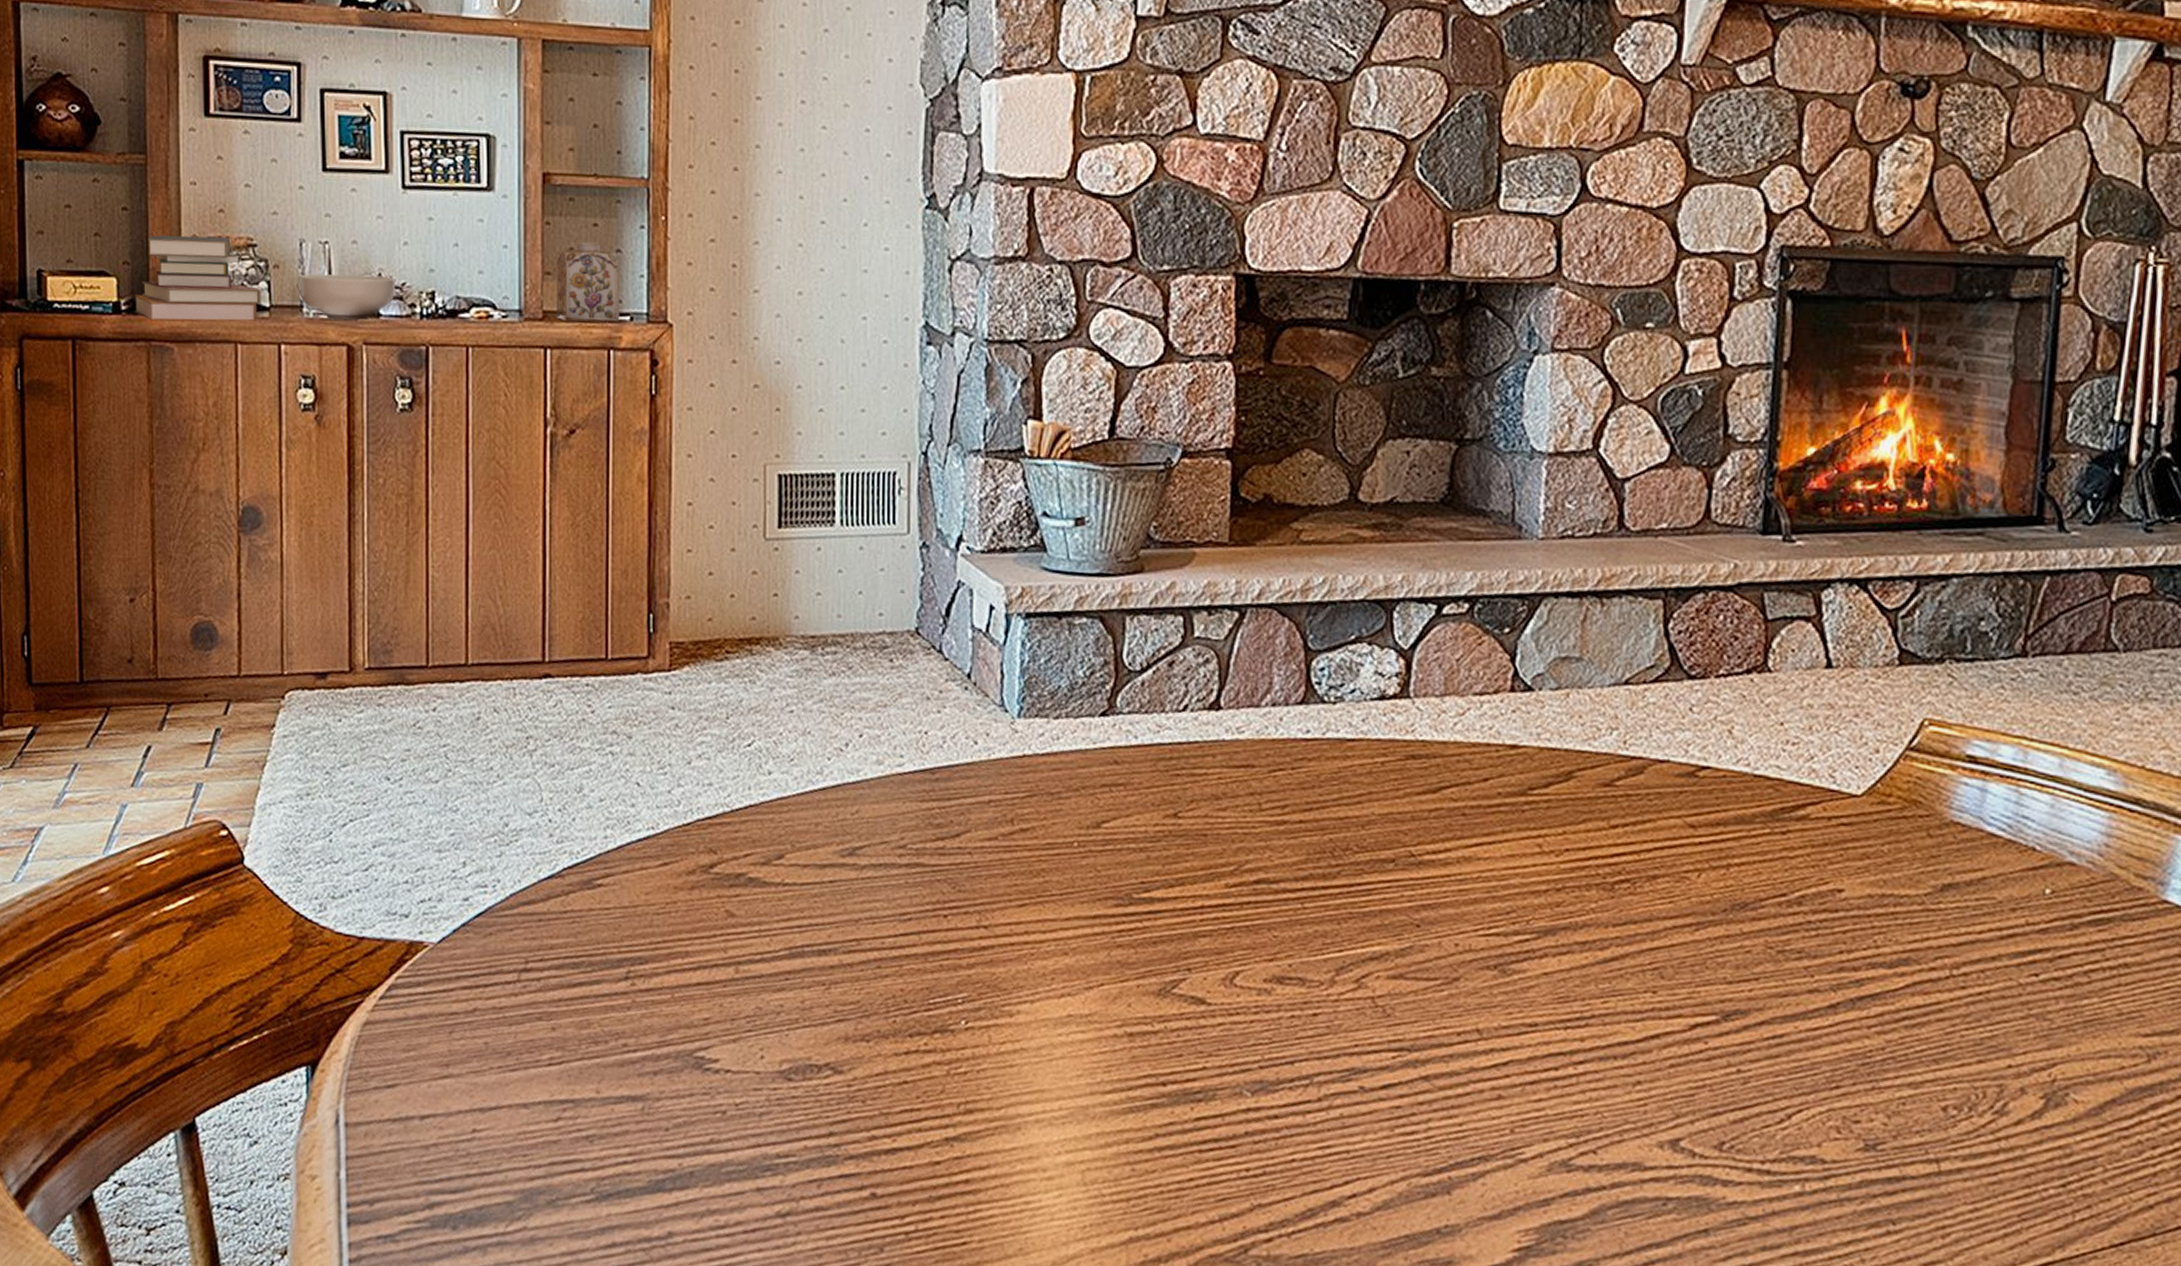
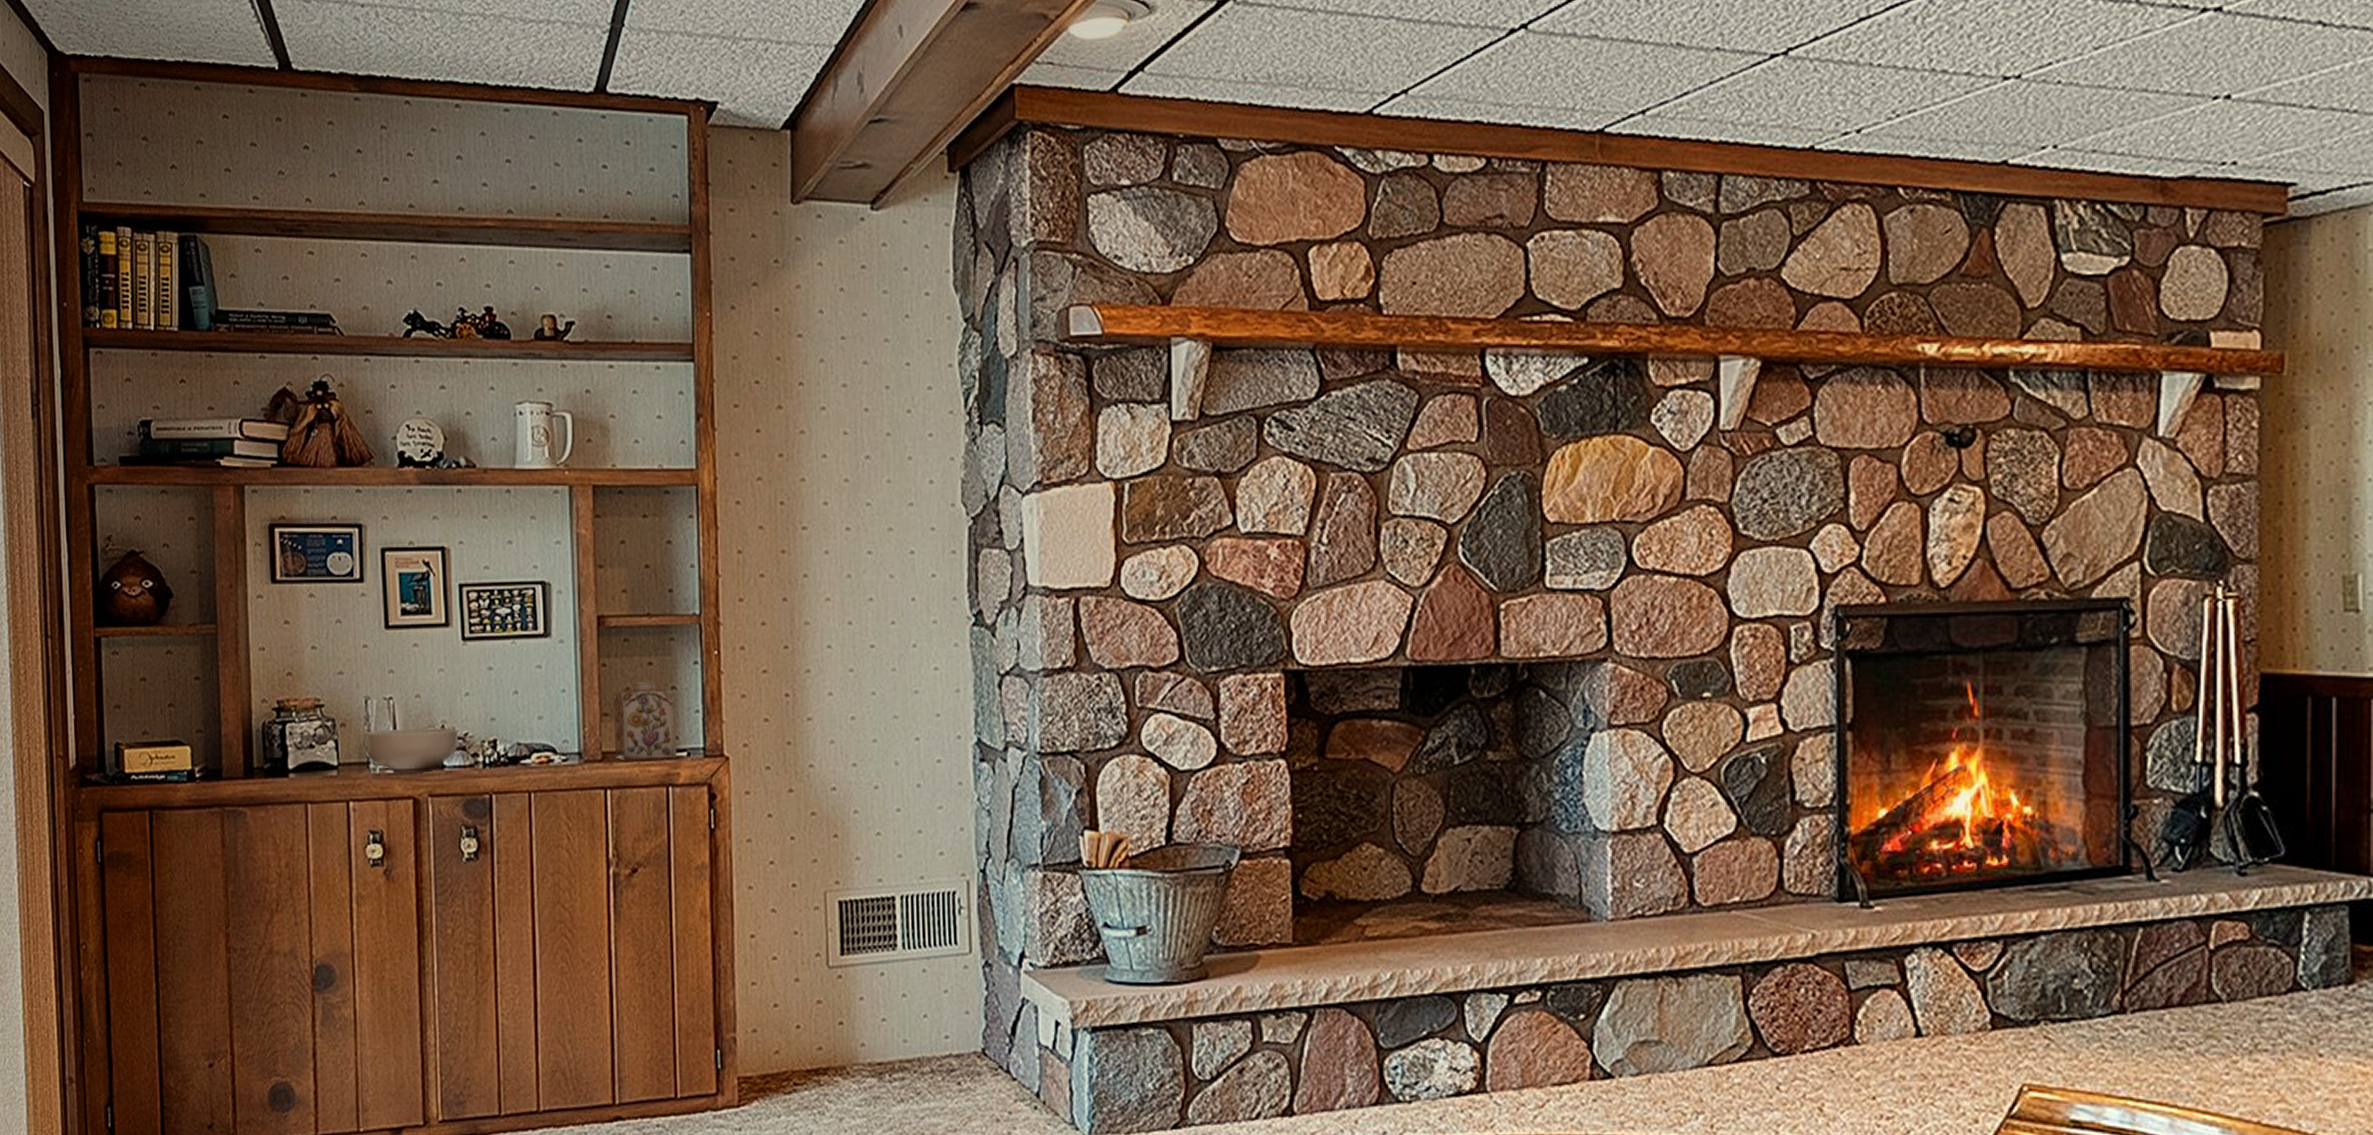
books: present [134,235,261,322] -> none [207,699,329,786]

